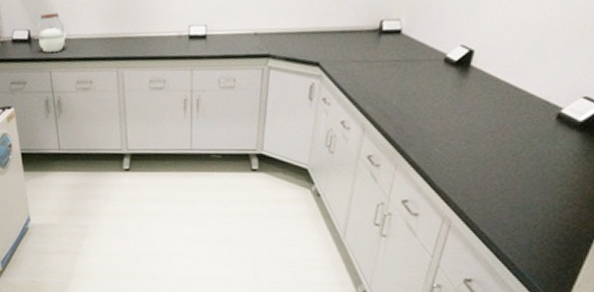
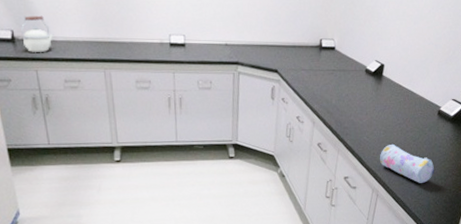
pencil case: none [457,158,545,214] -> present [380,143,435,183]

